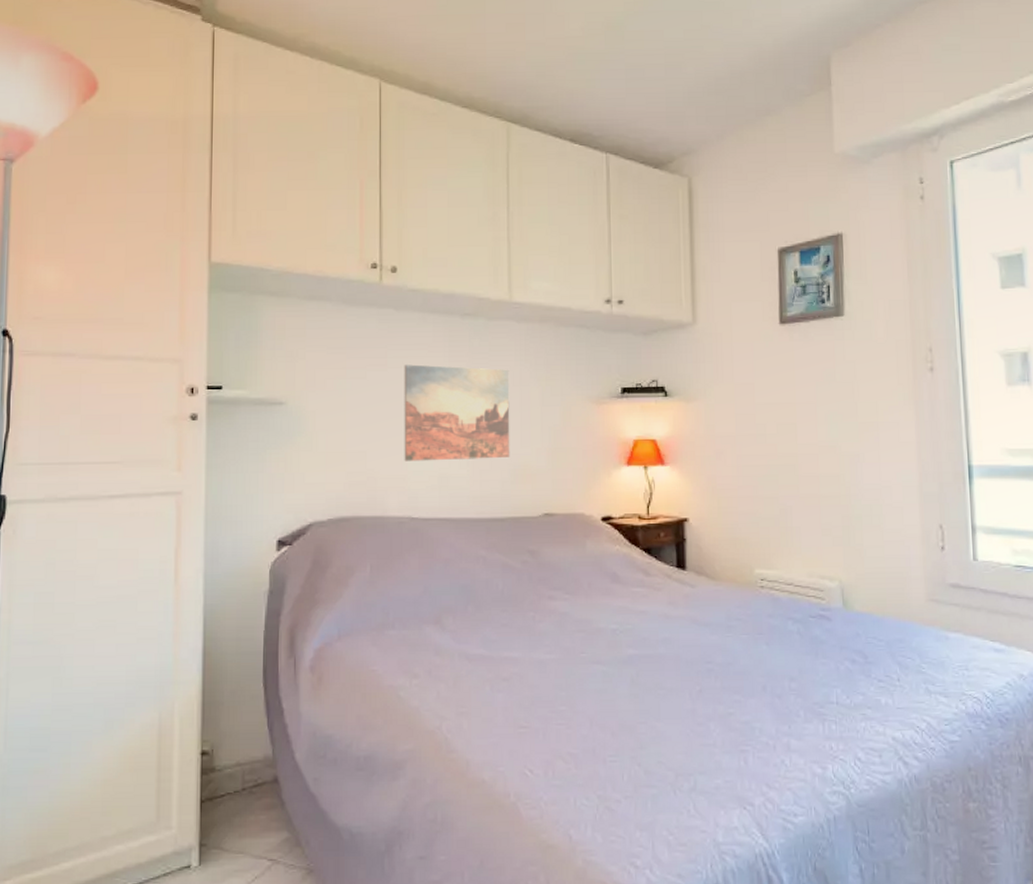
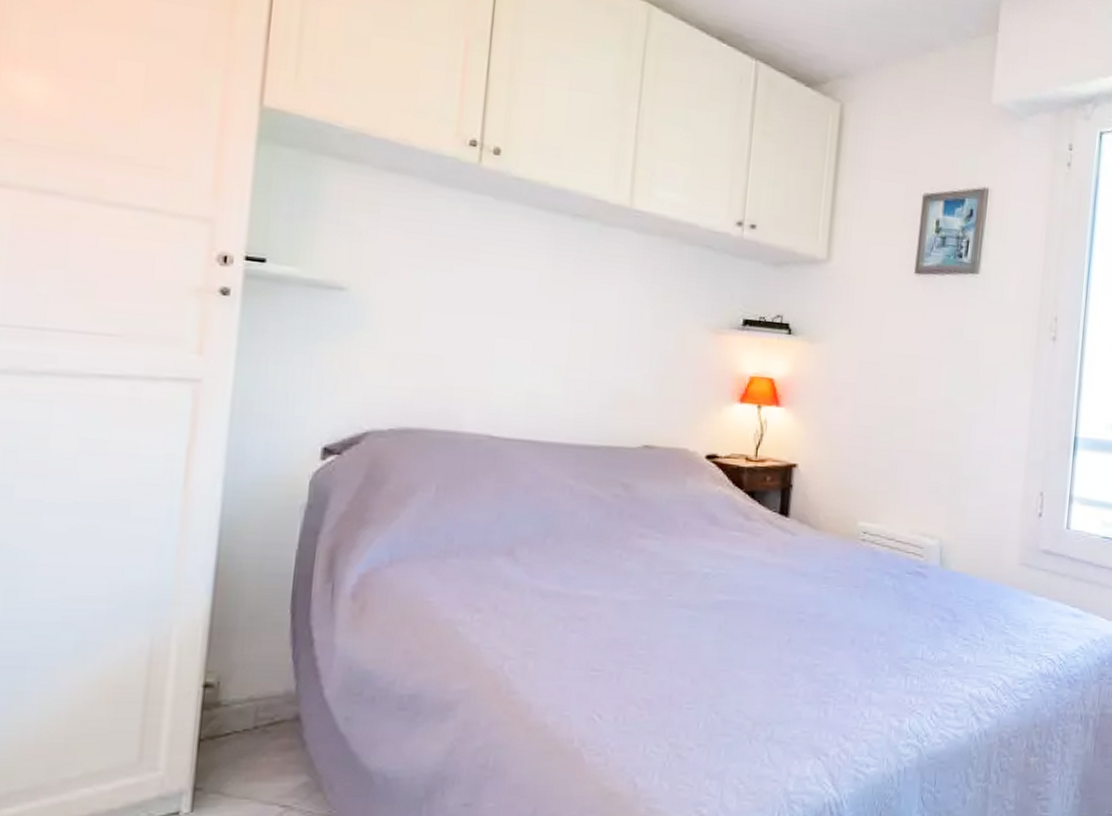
wall art: present [404,364,510,462] -> none [488,263,622,381]

